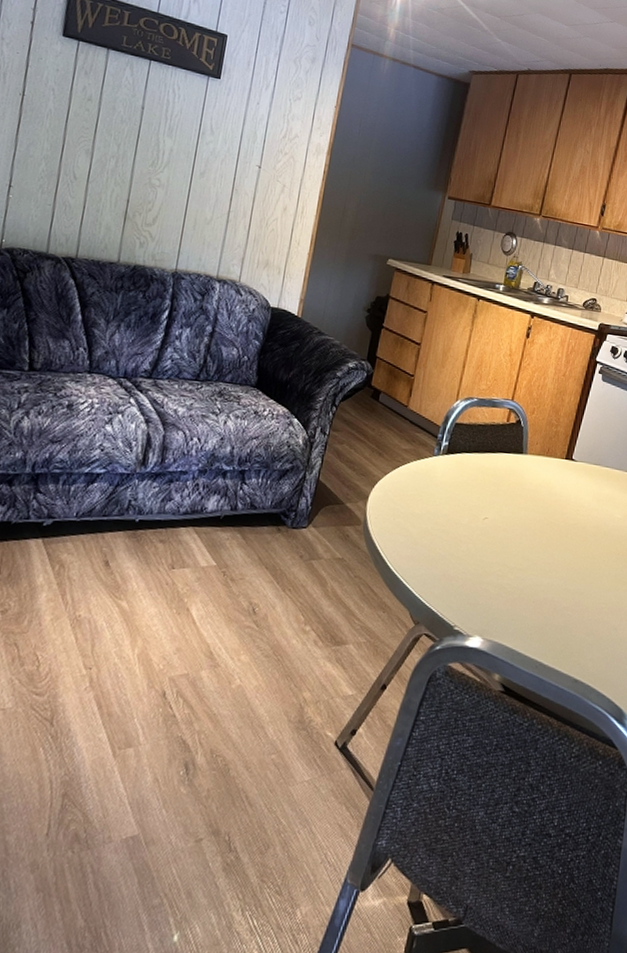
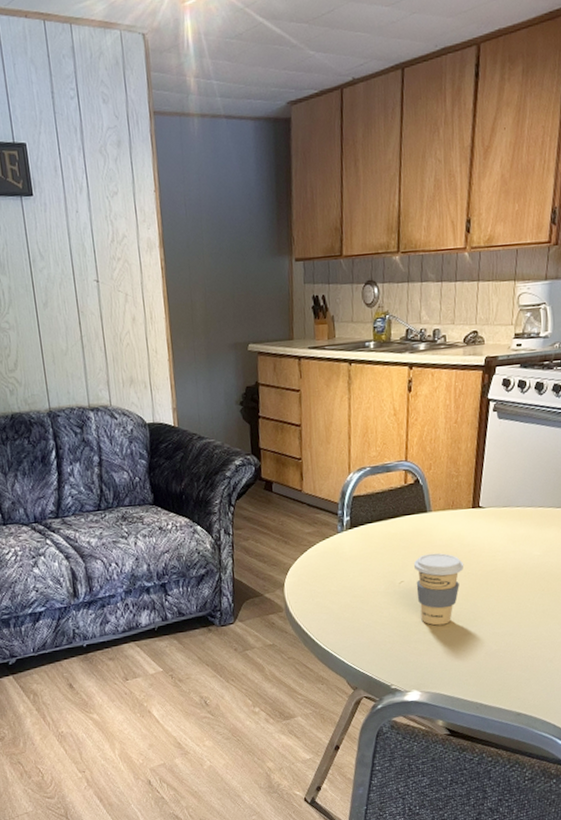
coffee cup: none [497,495,549,571] -> present [413,553,464,626]

